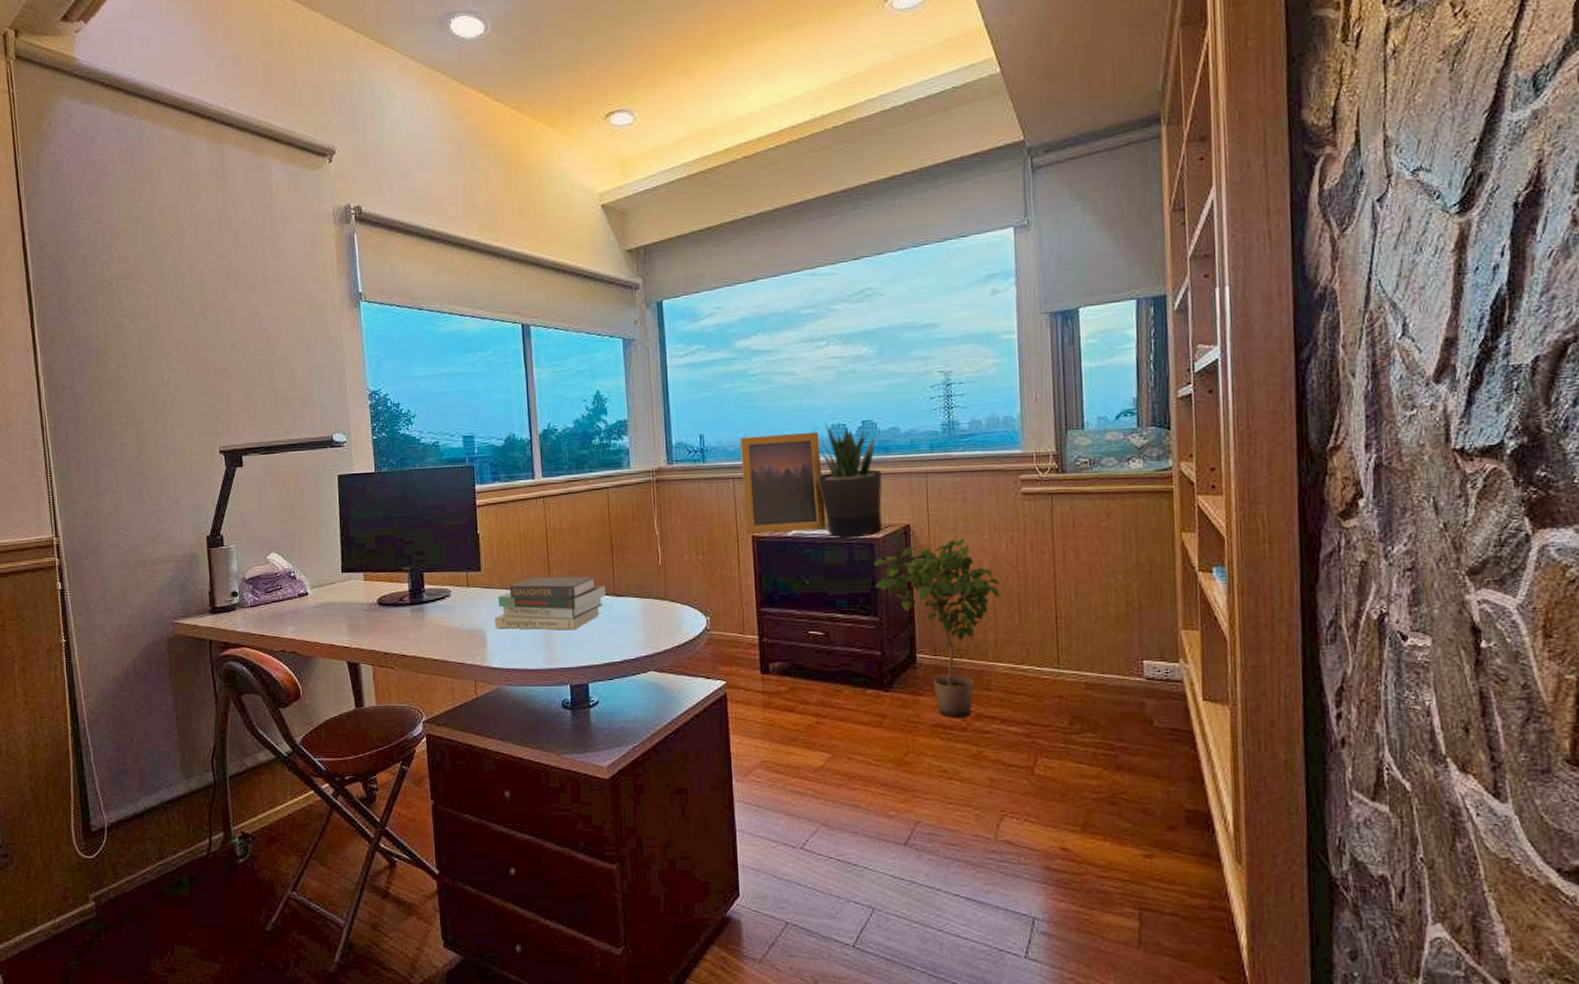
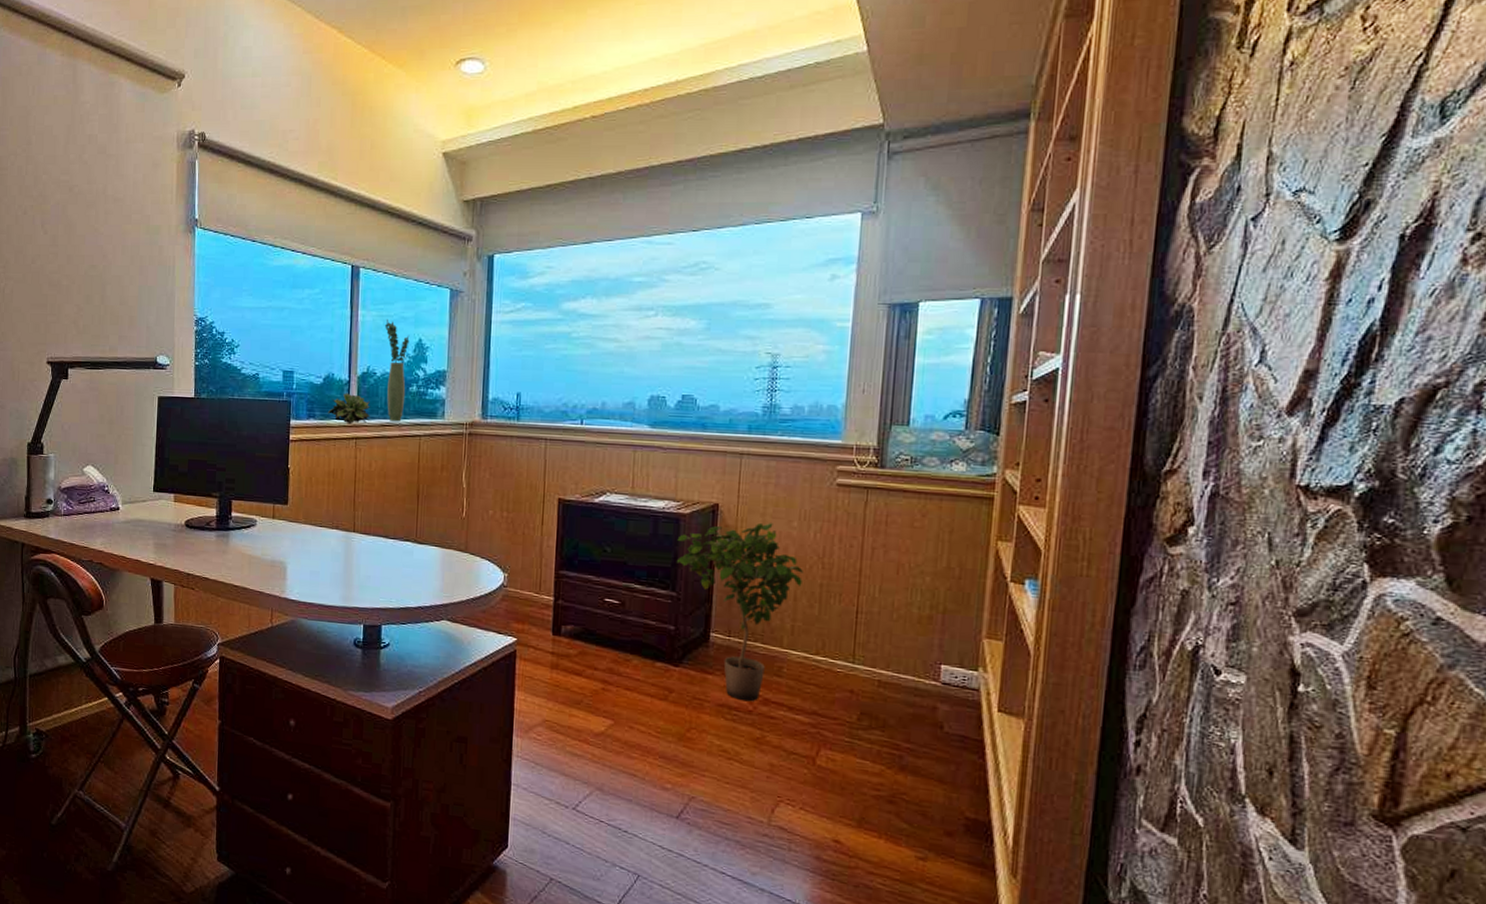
books: present [494,576,606,630] -> none [295,515,408,572]
succulent plant: none [512,452,557,484] -> present [327,393,372,425]
vase: none [561,373,589,476] -> present [385,318,410,422]
picture frame: present [740,431,826,534] -> none [553,399,637,501]
planter: present [818,422,882,537] -> none [631,393,697,511]

